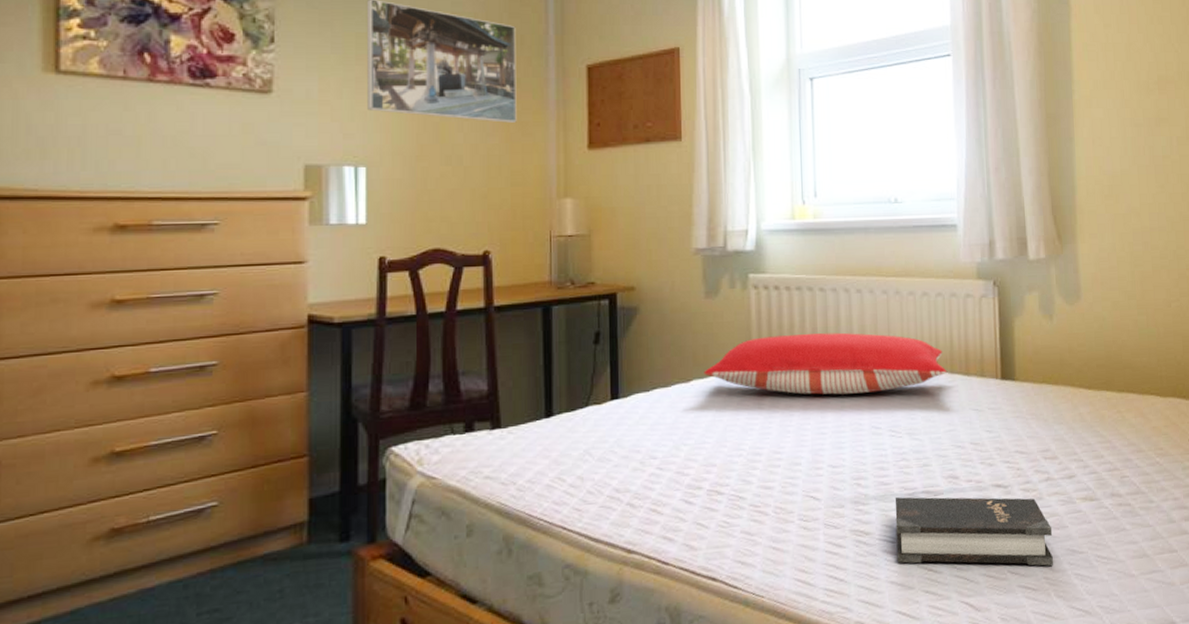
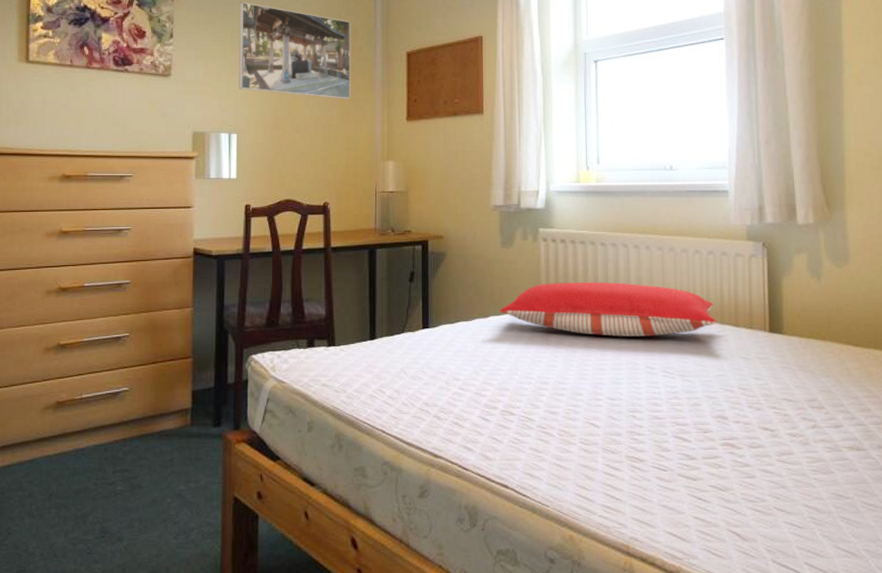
hardback book: present [894,497,1054,566] -> none [667,431,820,507]

